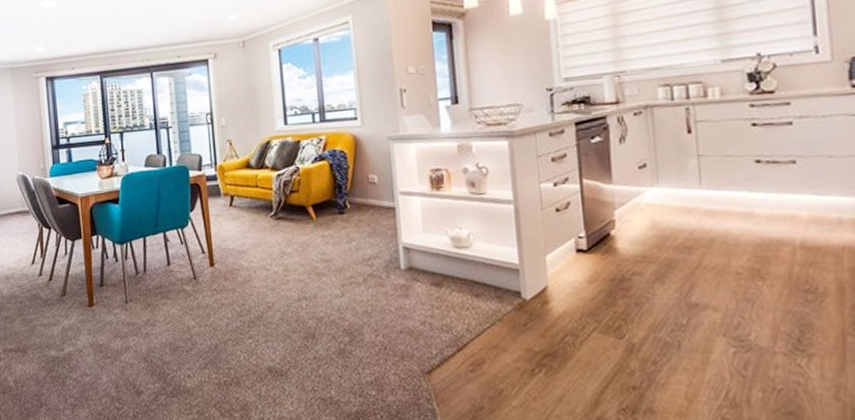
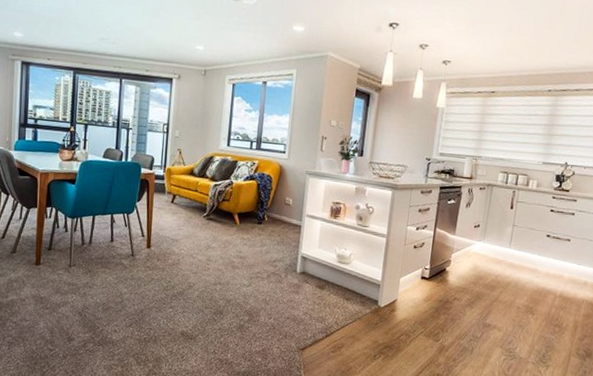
bouquet: none [422,78,453,130] -> present [337,134,363,174]

